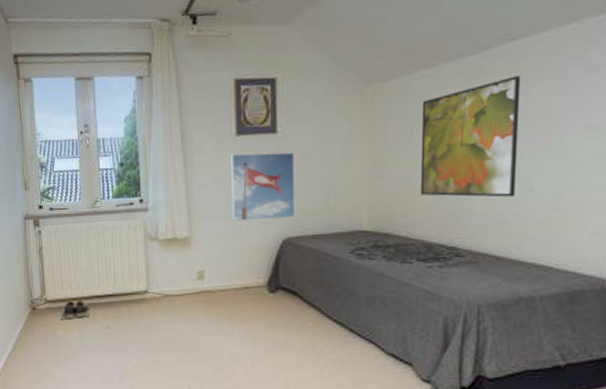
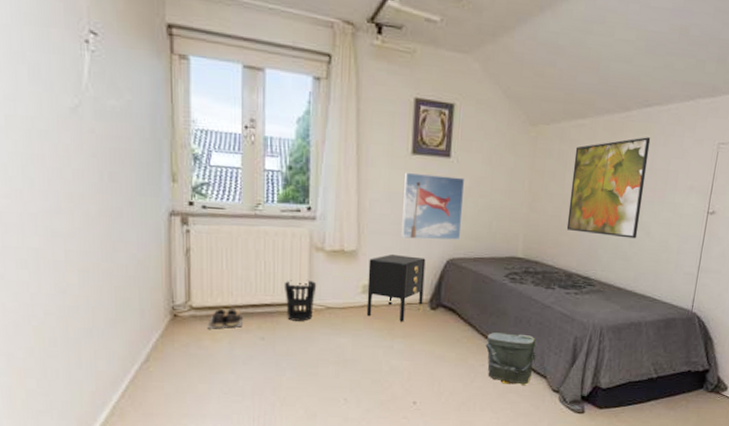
wastebasket: none [123,269,154,310] -> present [283,279,317,321]
nightstand: none [201,237,261,307] -> present [366,254,426,322]
bag: none [334,315,396,375] -> present [485,332,536,386]

